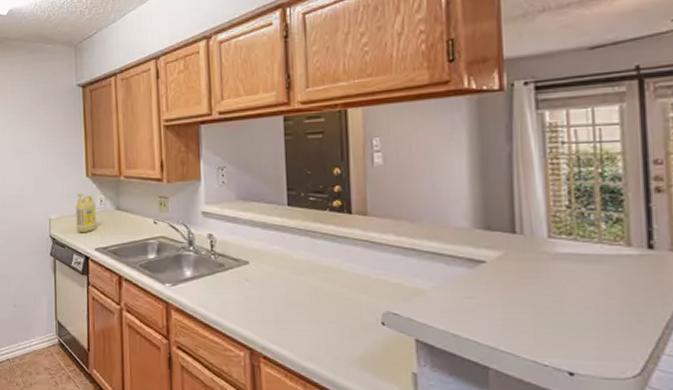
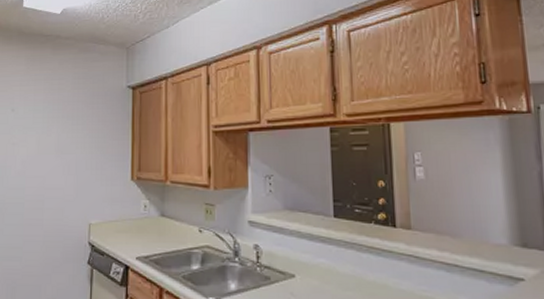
detergent: present [75,193,96,233] -> none [118,197,139,240]

